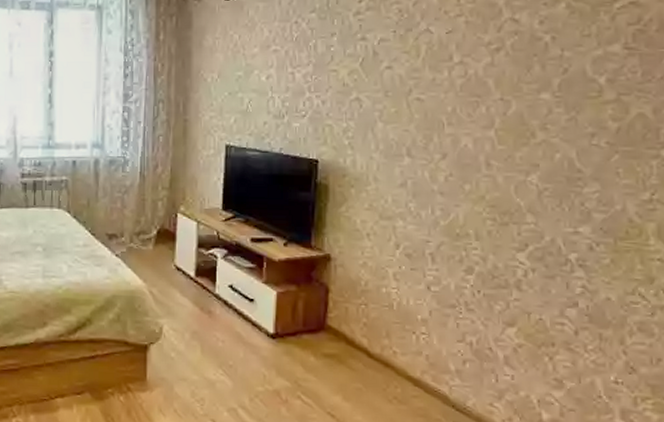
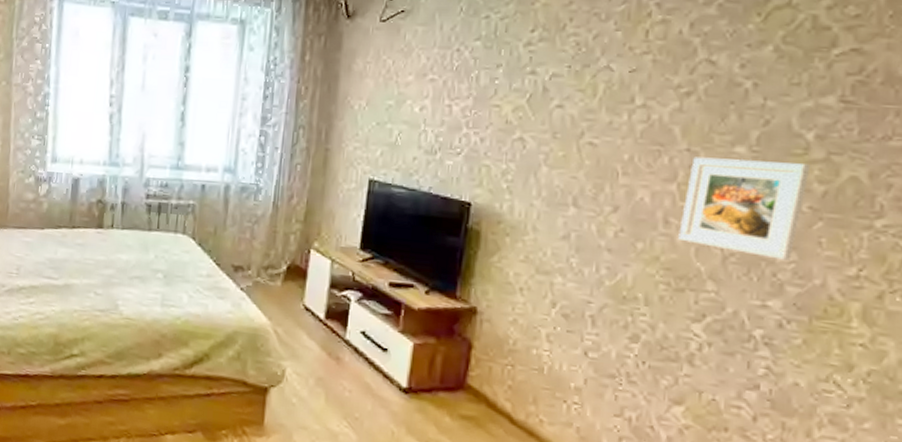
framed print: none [499,105,605,191] -> present [678,157,811,261]

